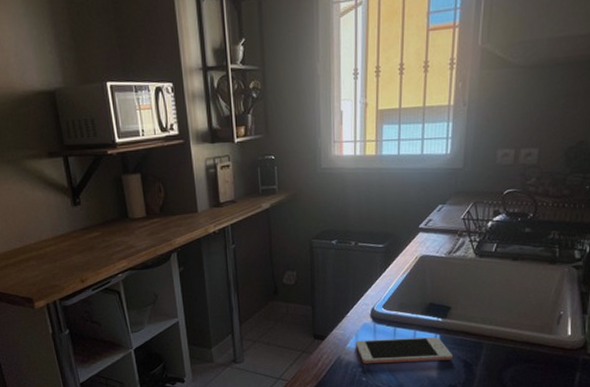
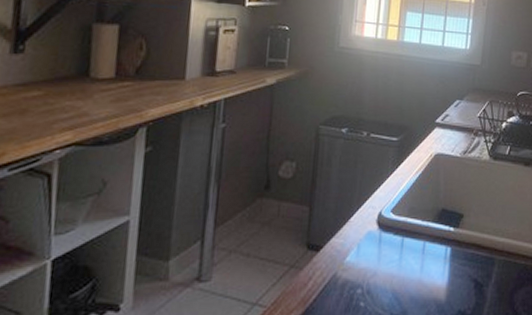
cell phone: present [356,337,452,364] -> none [356,250,463,284]

